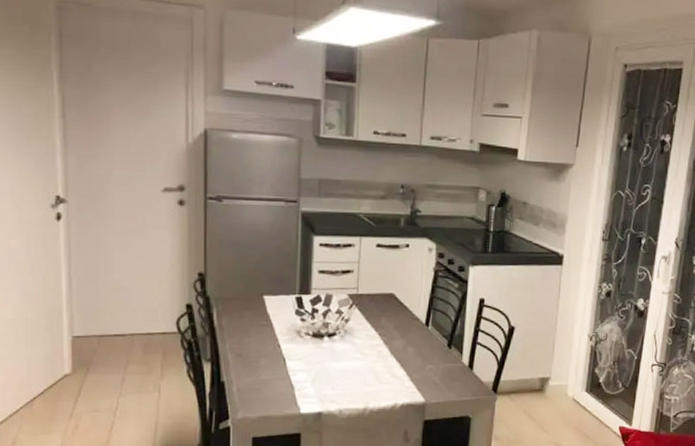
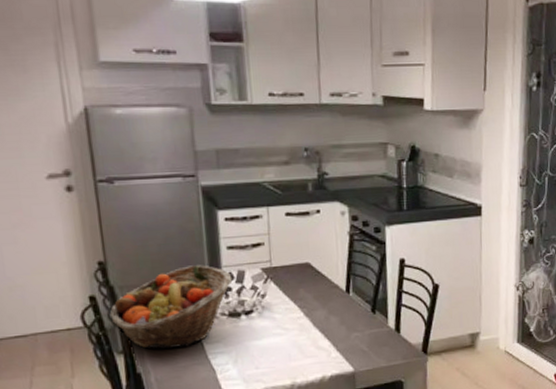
fruit basket: none [202,285,320,361] -> present [109,265,233,349]

